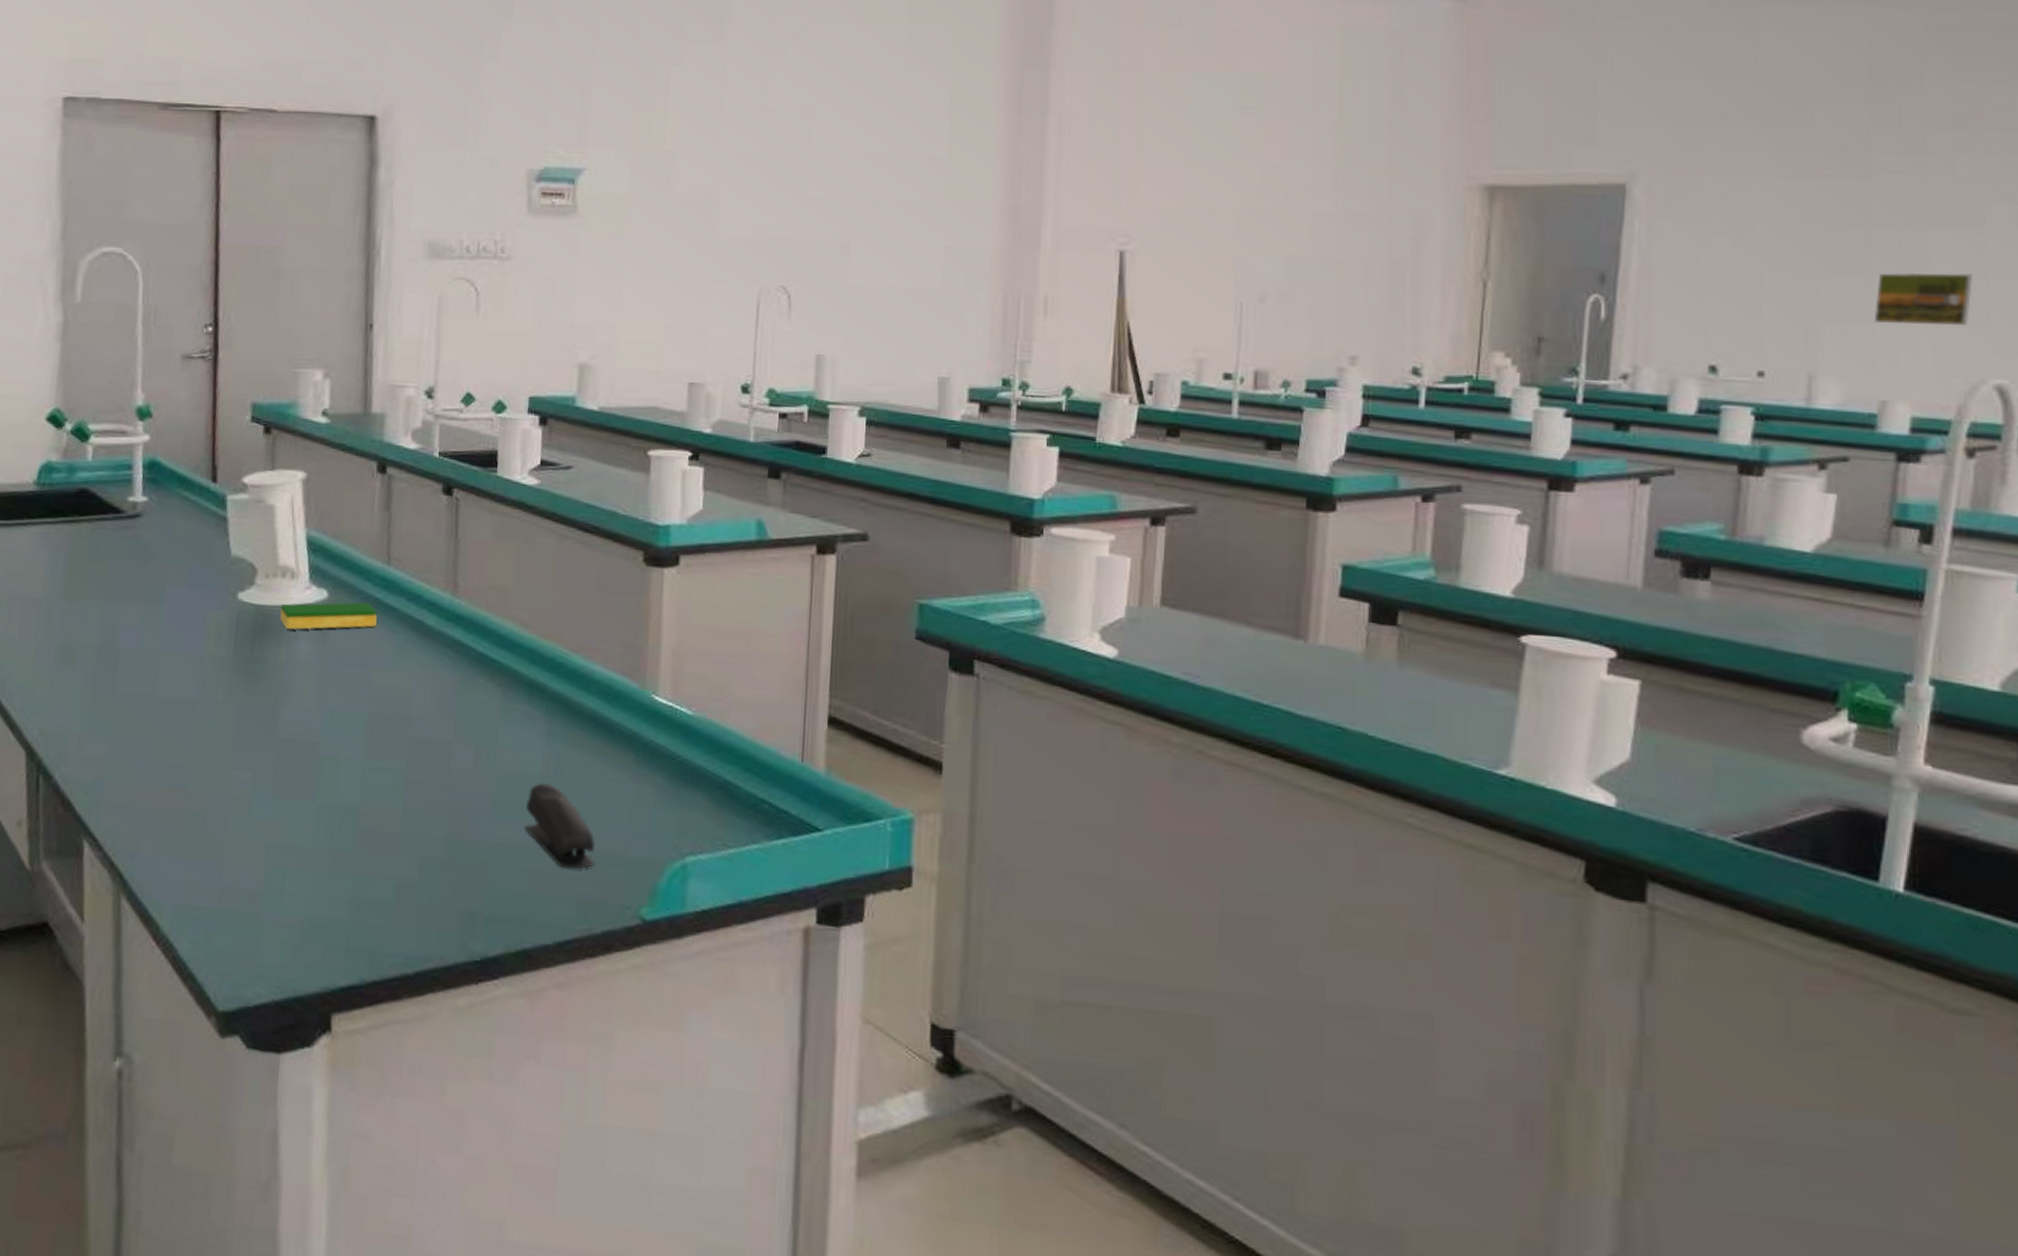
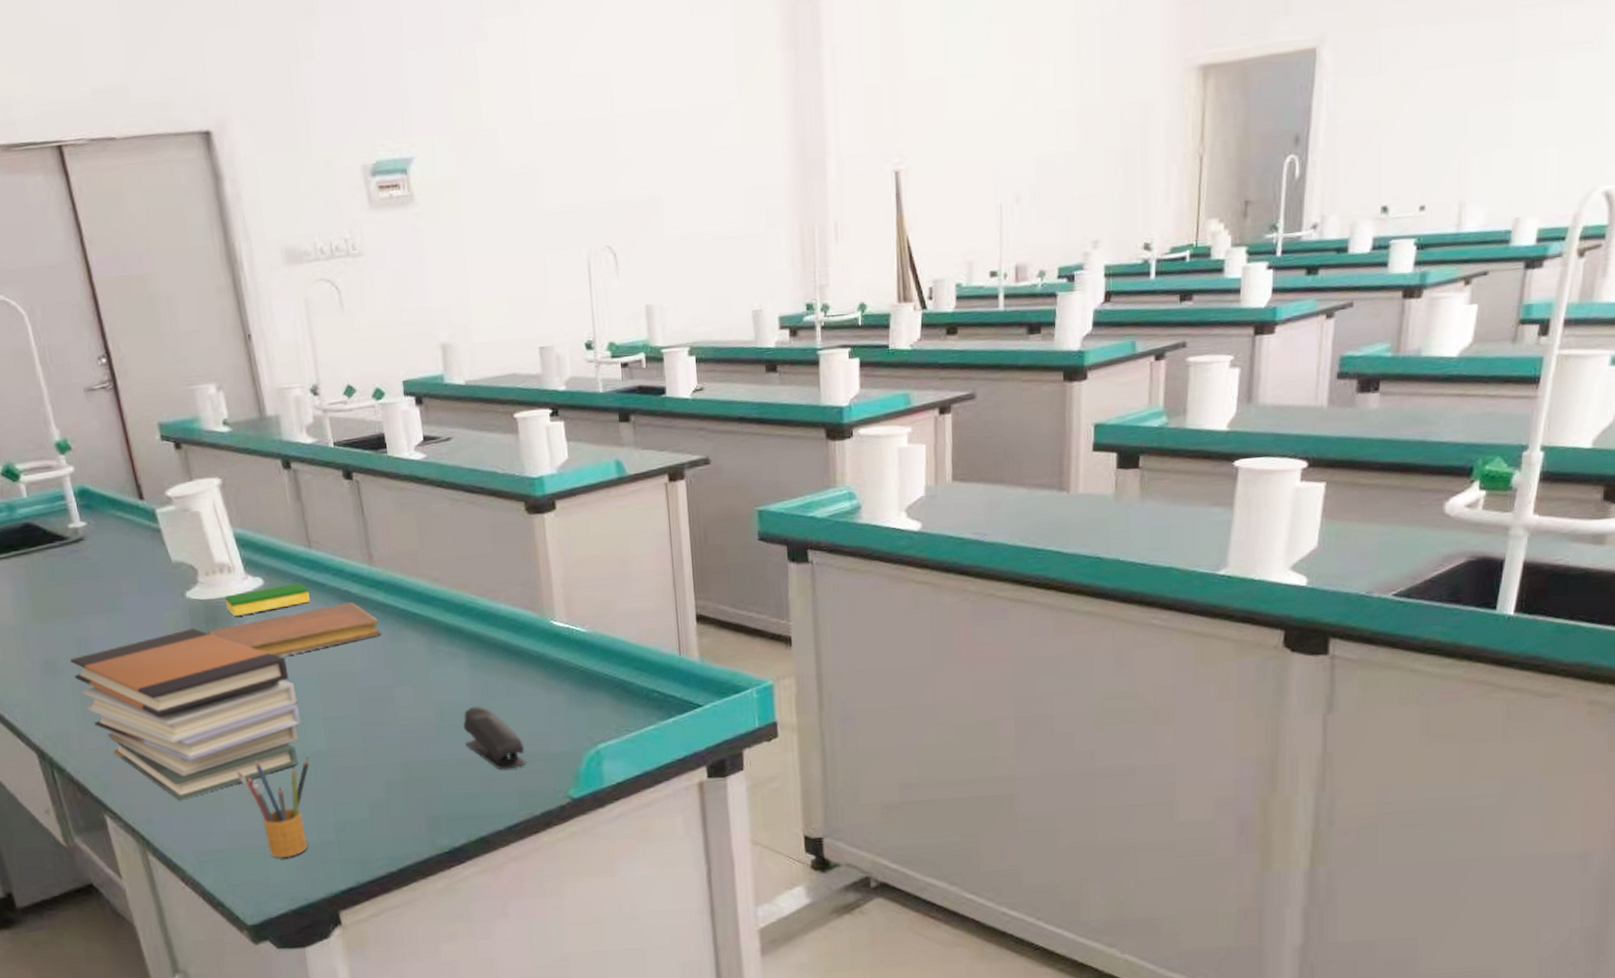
book stack: none [90,634,338,838] -> present [70,628,301,801]
pencil box: none [248,803,336,933] -> present [237,757,310,859]
notebook: none [252,633,450,686] -> present [208,601,381,657]
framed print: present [1873,272,1973,325] -> none [1512,93,1592,150]

